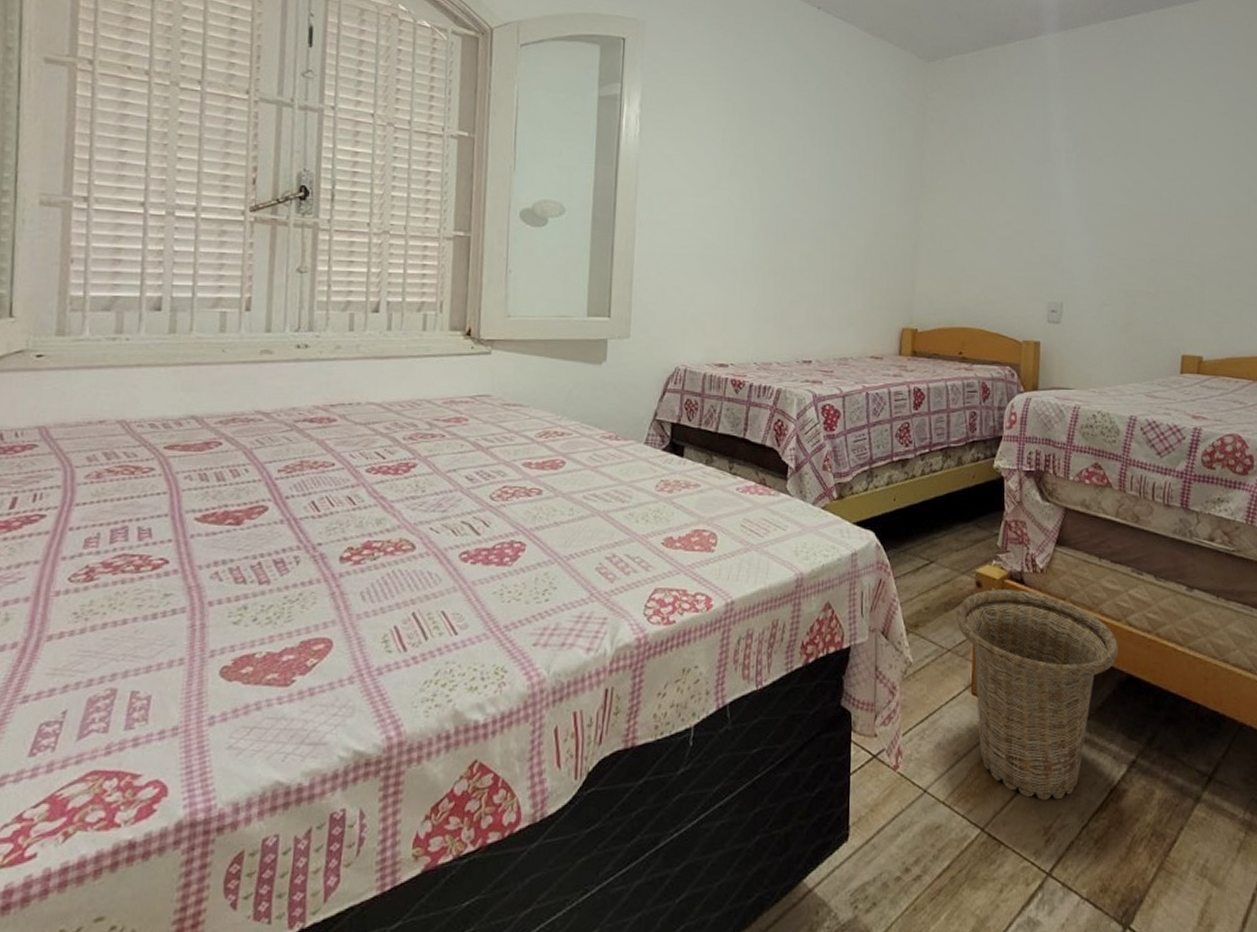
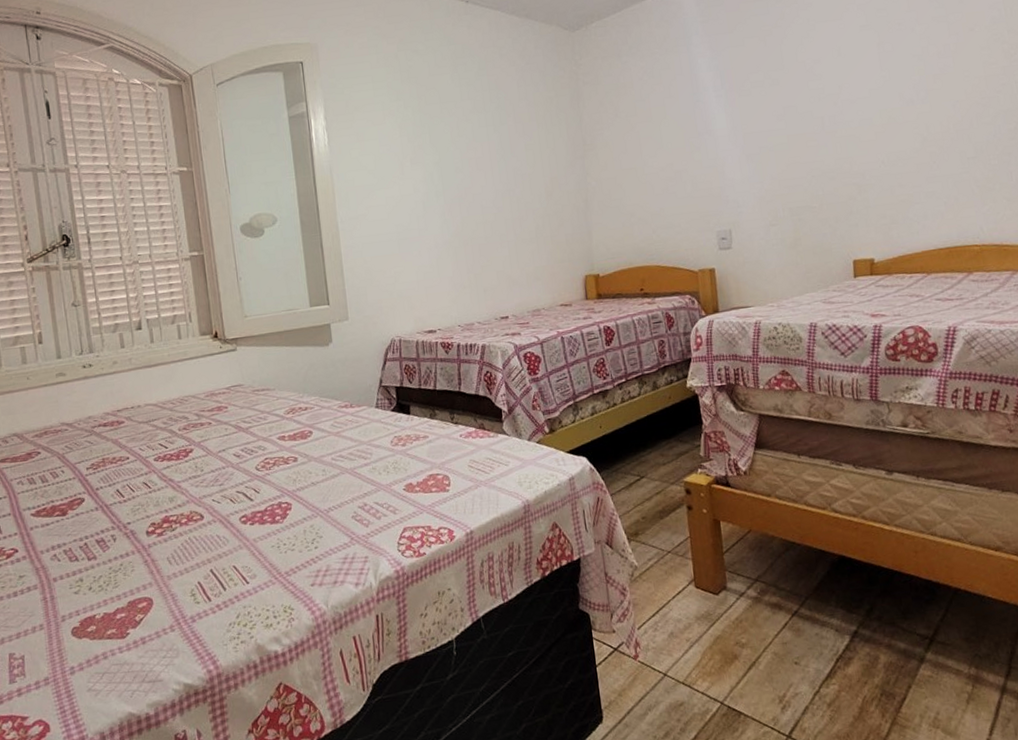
basket: present [956,590,1118,800] -> none [671,492,828,673]

